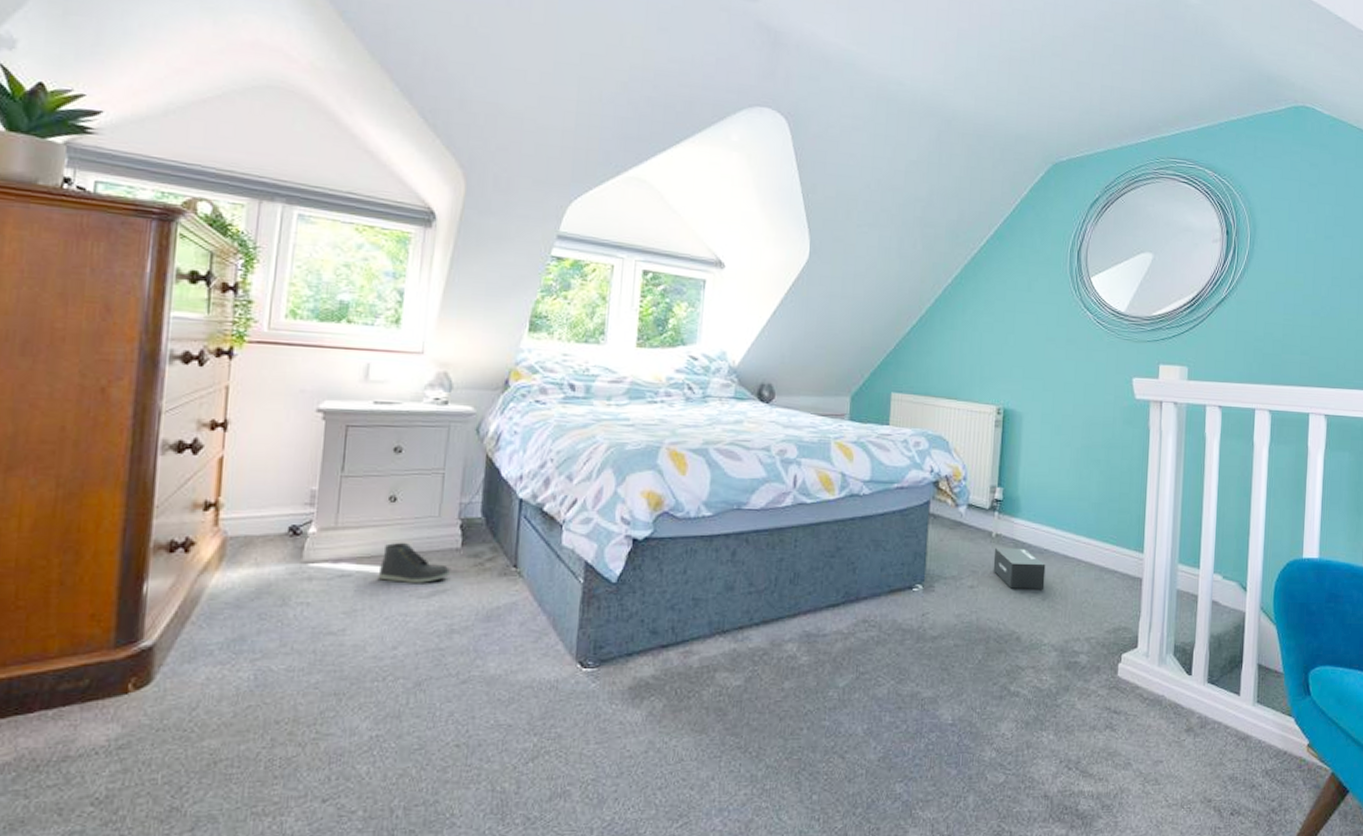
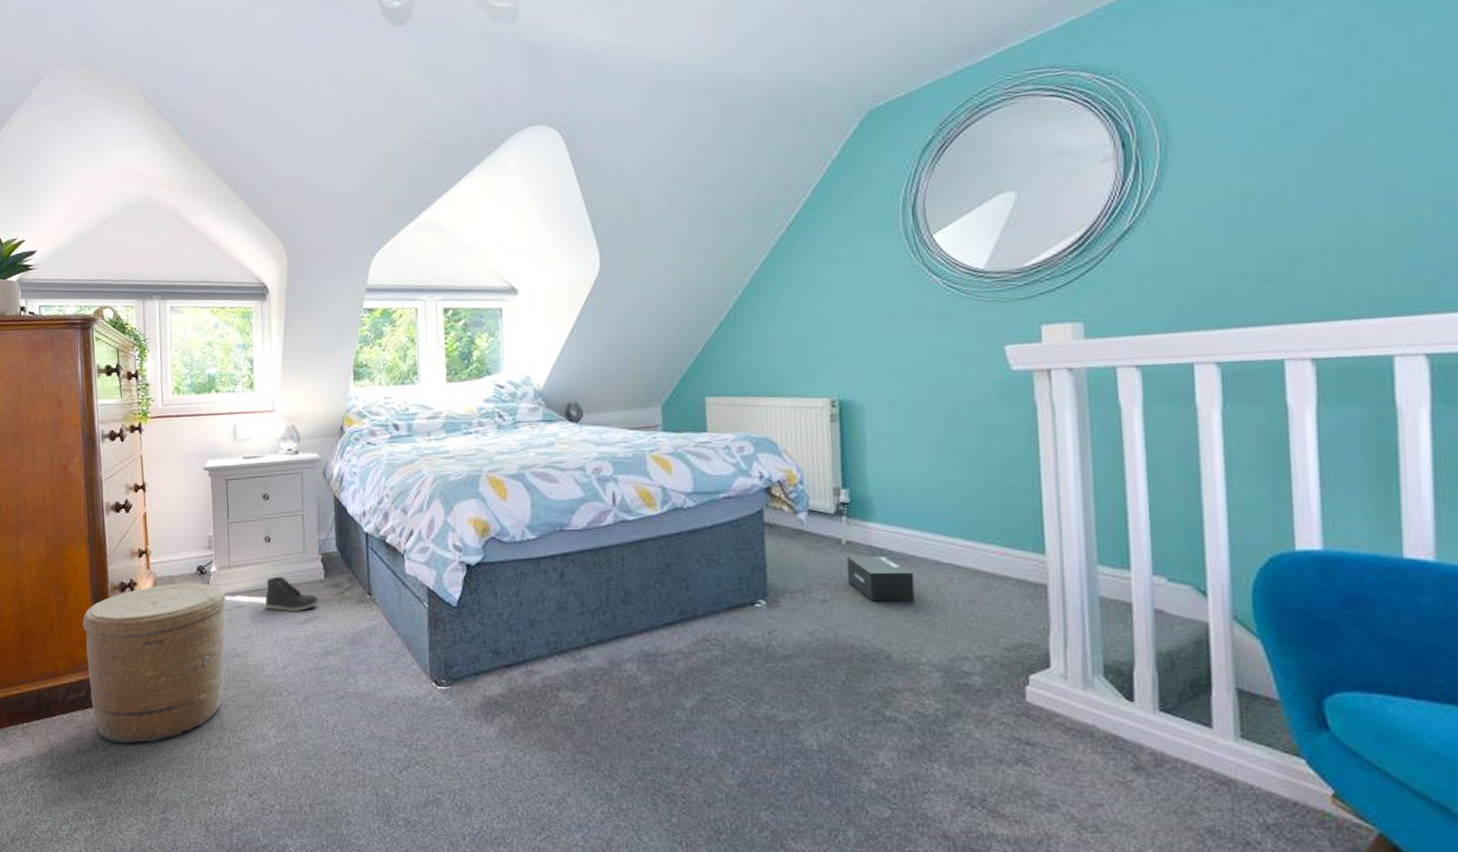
woven basket: none [97,545,325,744] -> present [83,583,226,743]

